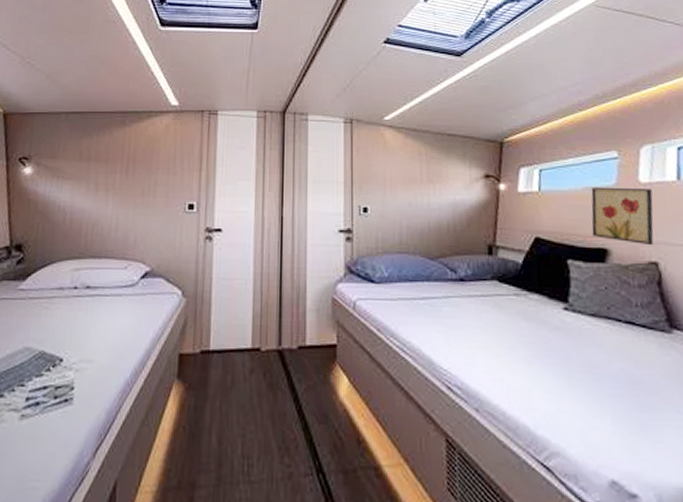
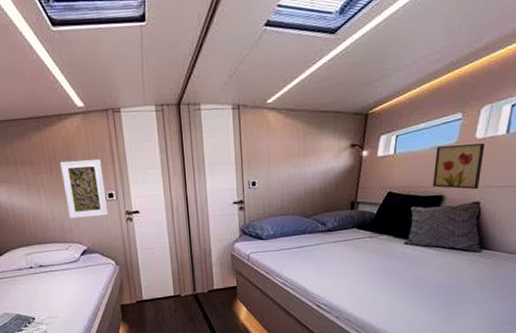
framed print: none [136,162,187,231] -> present [60,159,109,219]

